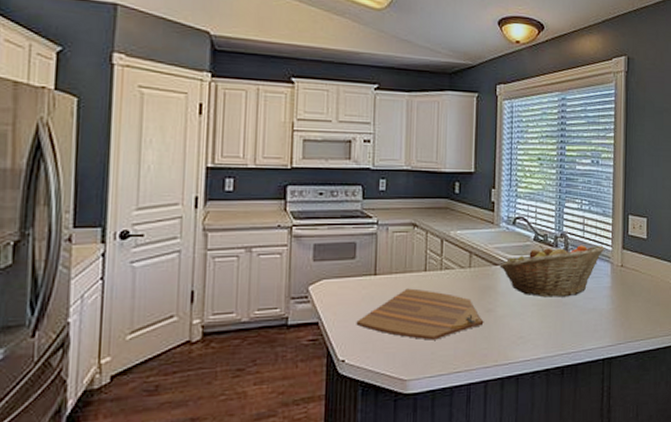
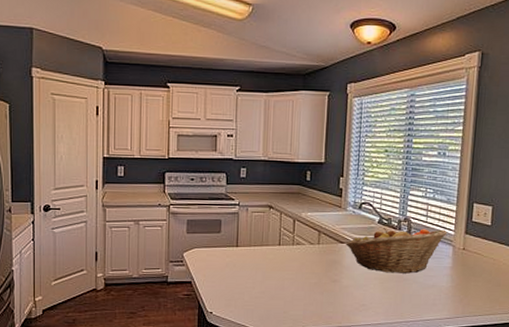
cutting board: present [356,288,484,340] -> none [221,259,330,302]

